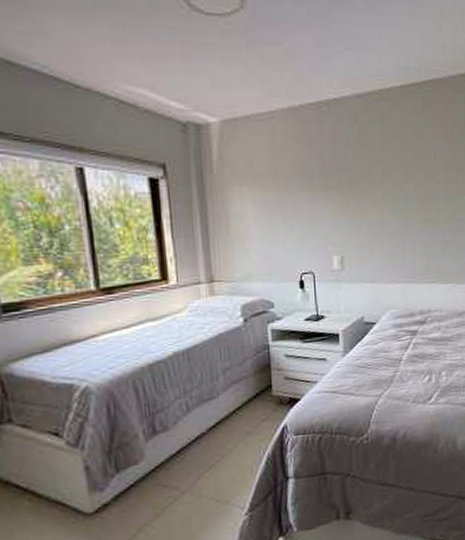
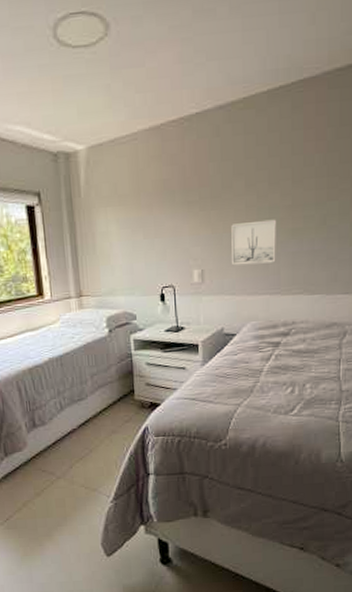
wall art: none [370,209,412,253] -> present [231,219,277,266]

